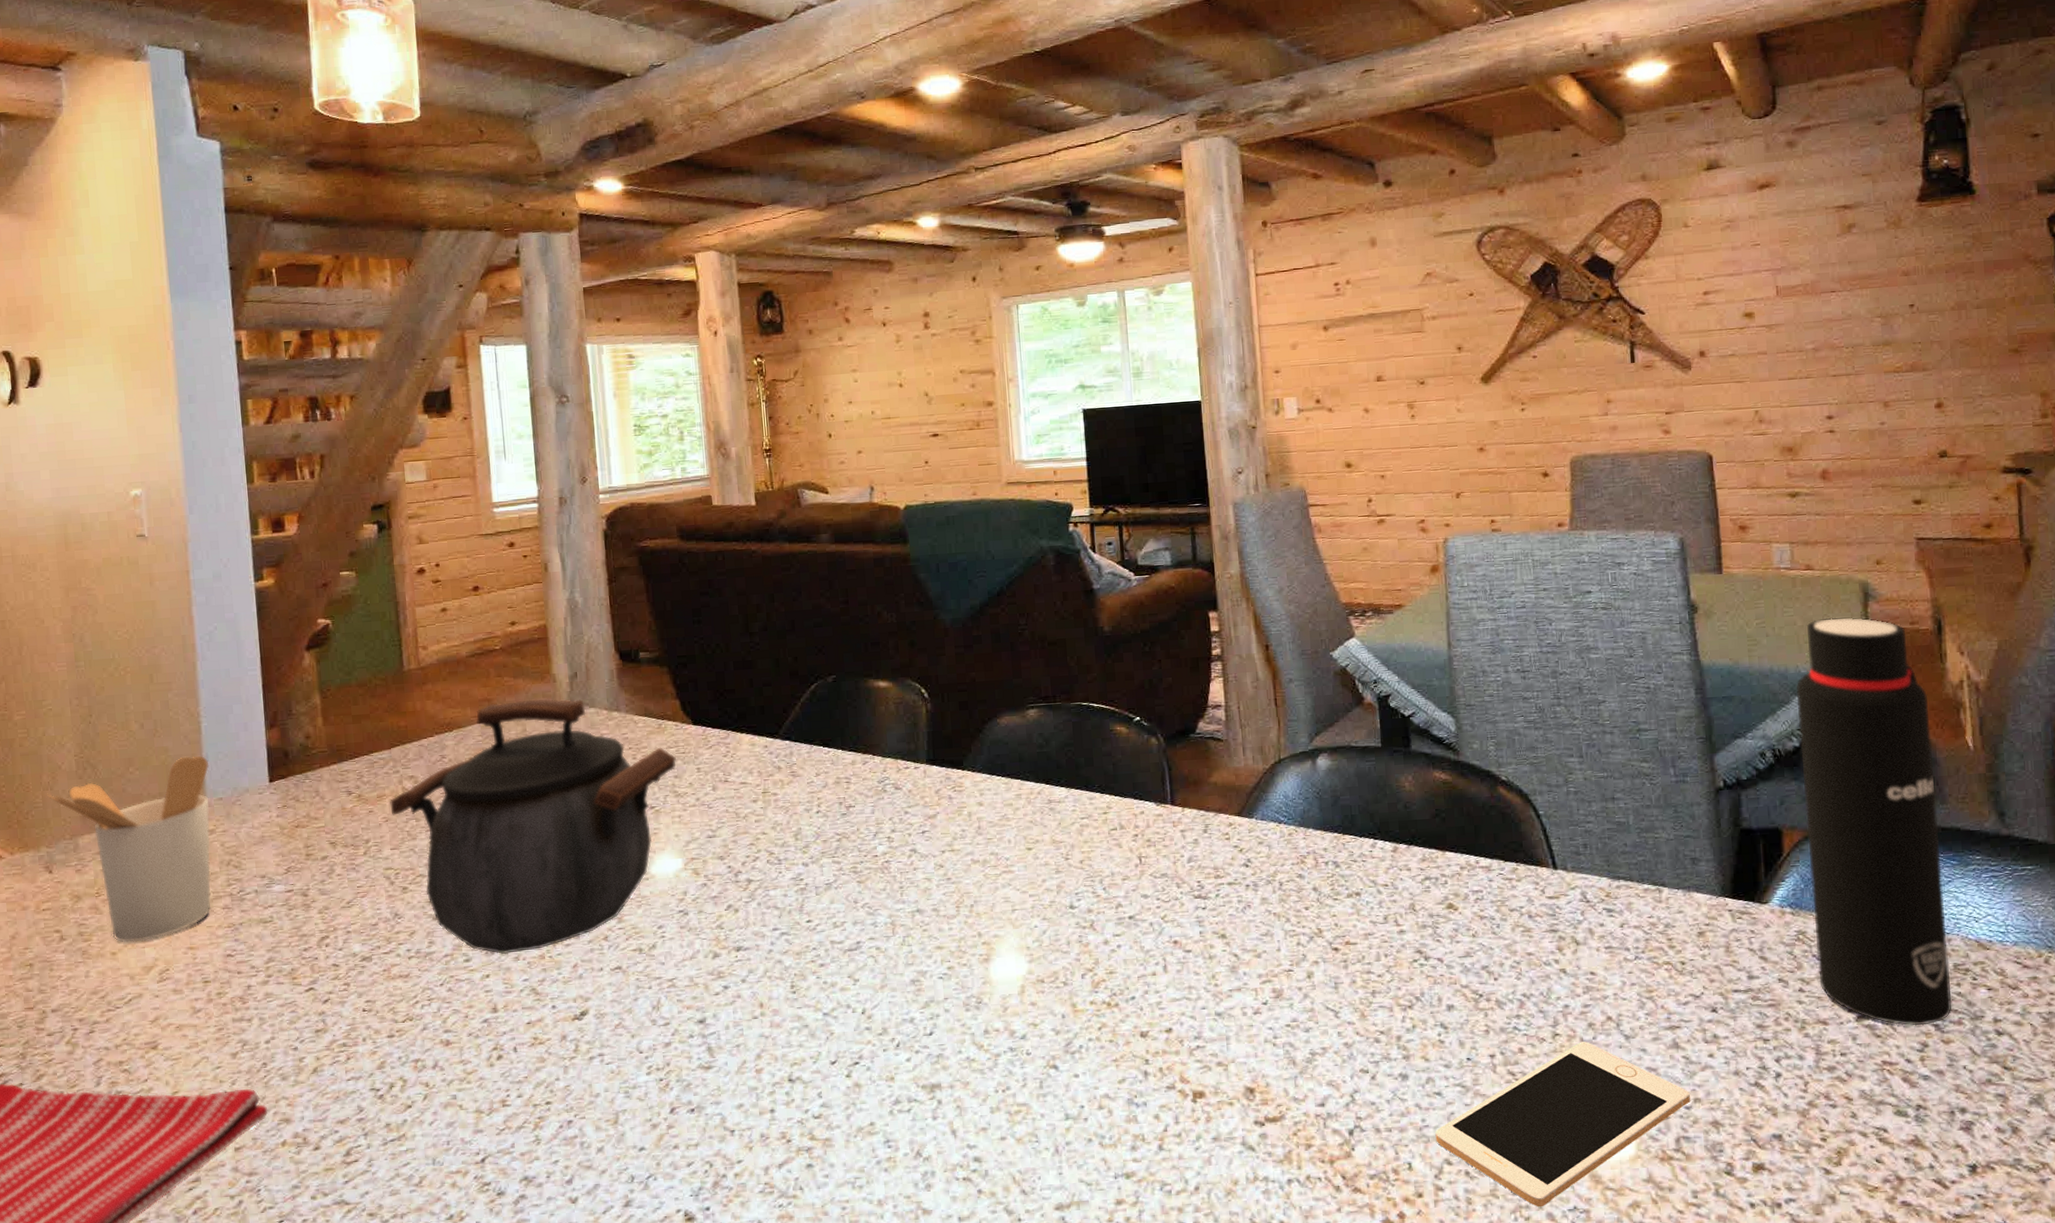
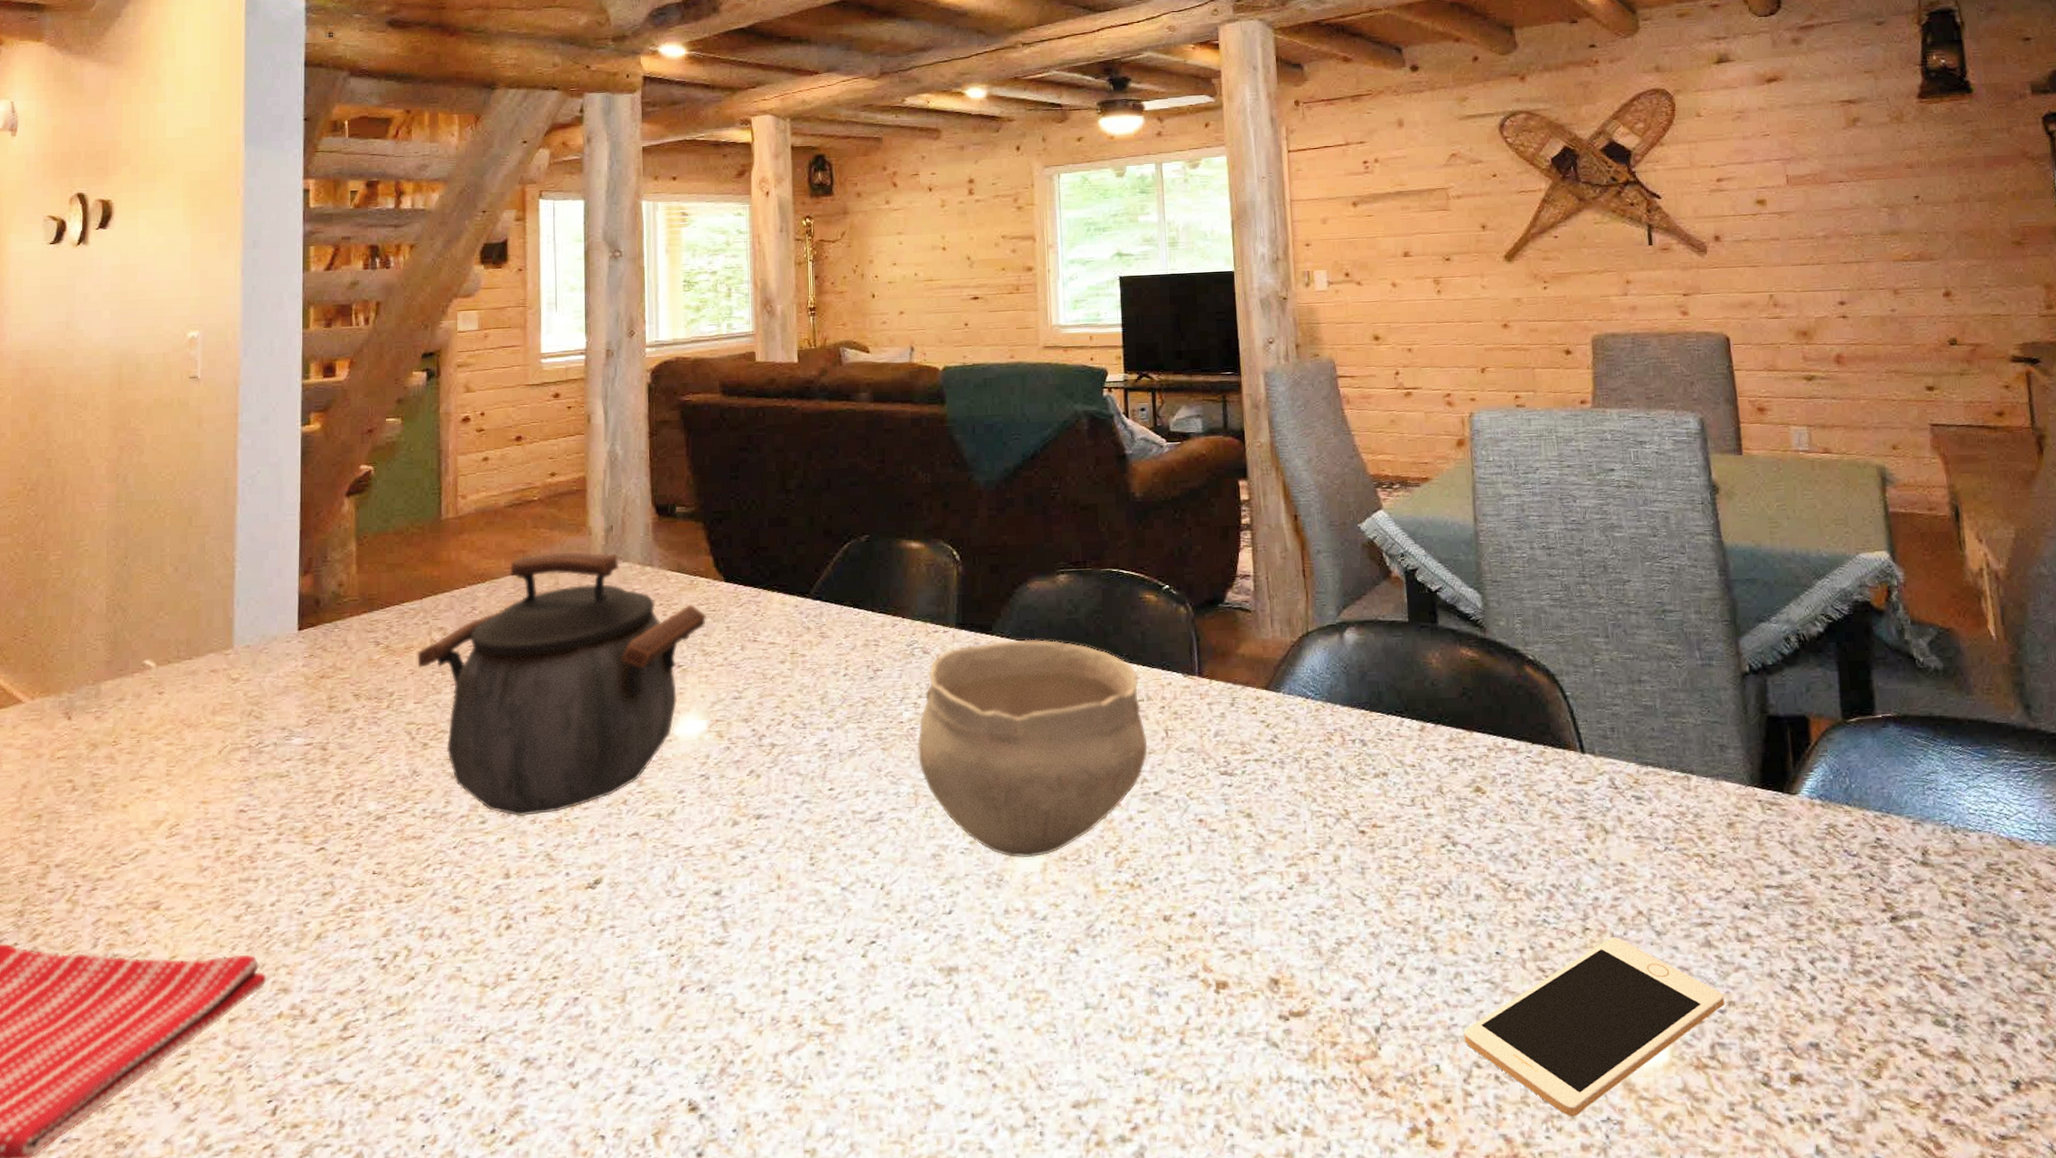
utensil holder: present [46,755,212,943] -> none [73,601,240,795]
bowl: none [892,773,1122,982] -> present [917,639,1148,858]
water bottle: present [1795,617,1952,1026] -> none [1817,501,1987,929]

